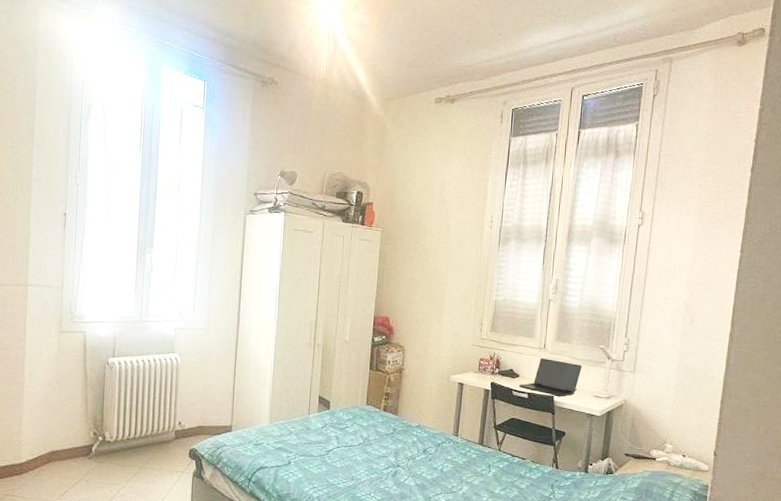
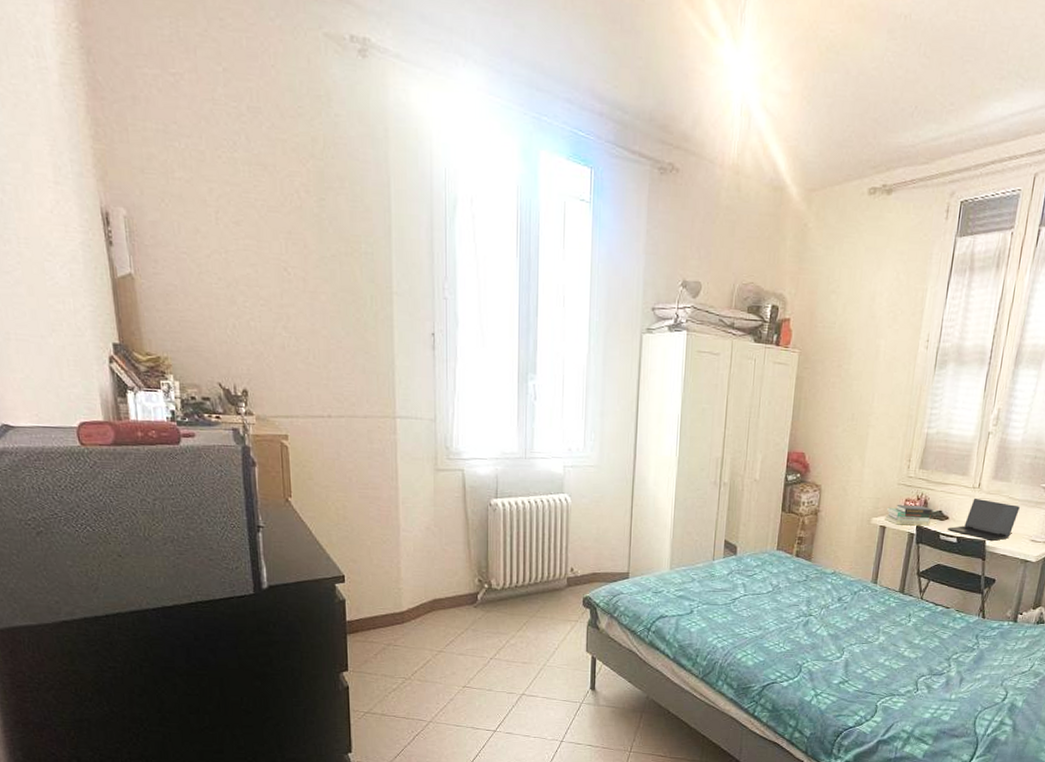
books: none [462,364,505,383] -> present [885,505,933,526]

